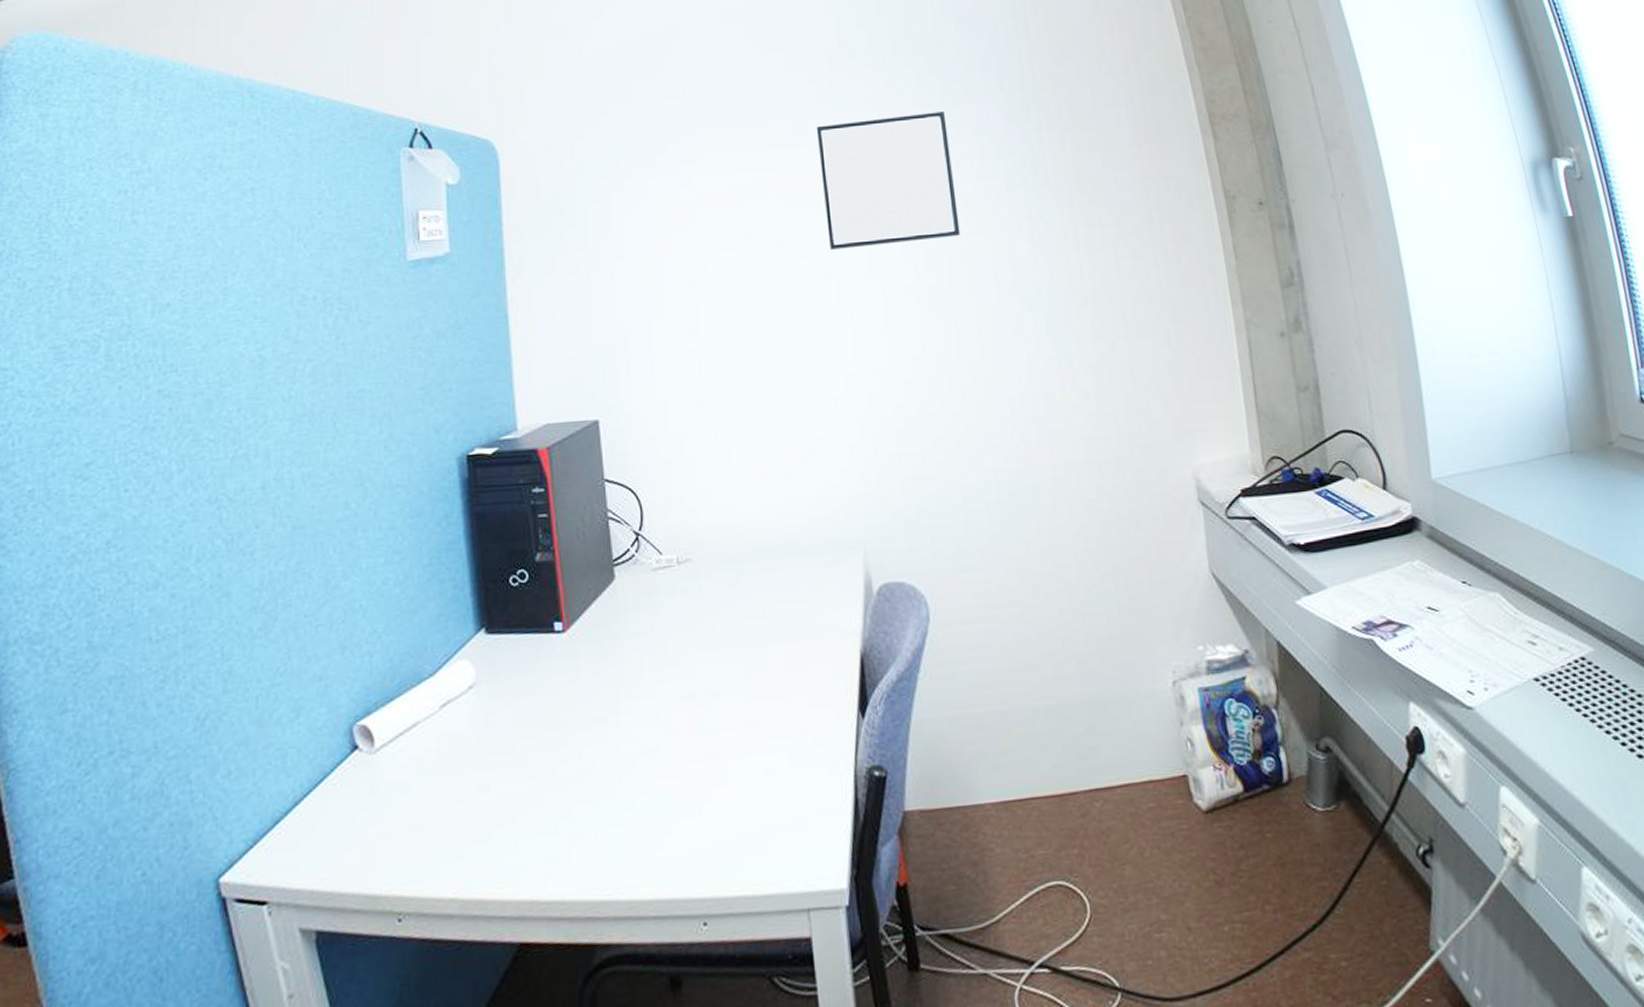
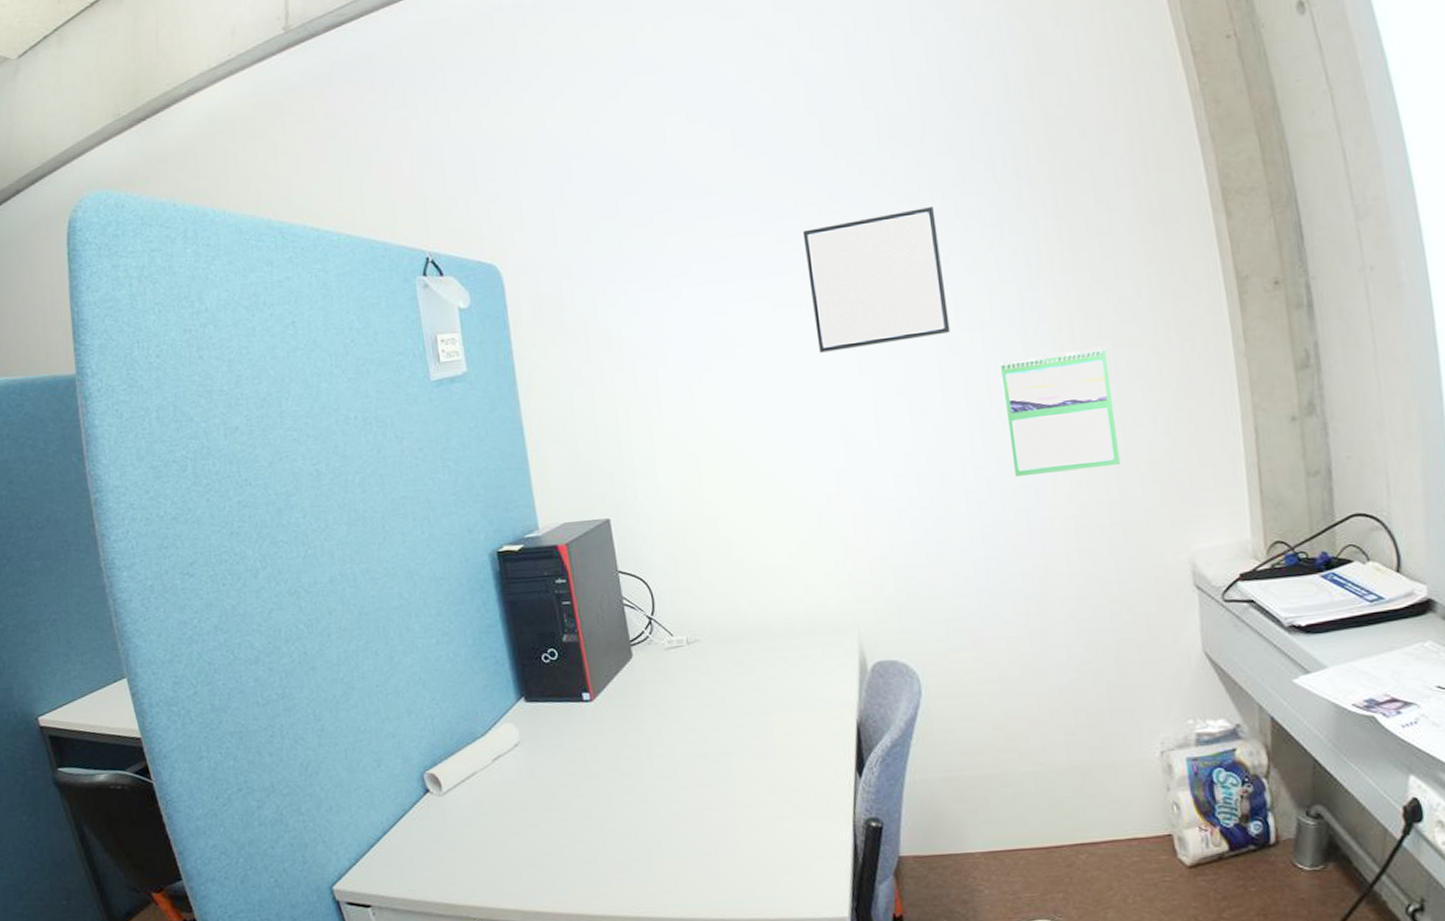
calendar: none [1008,256,1126,386] -> present [999,346,1121,478]

